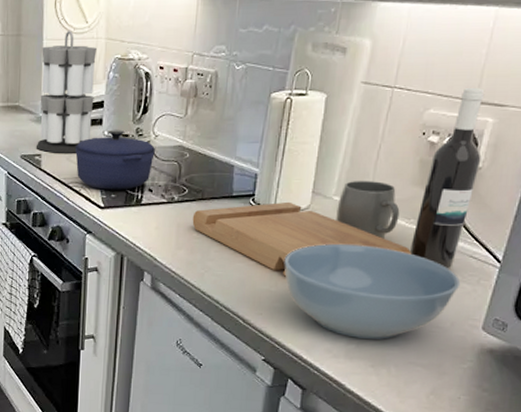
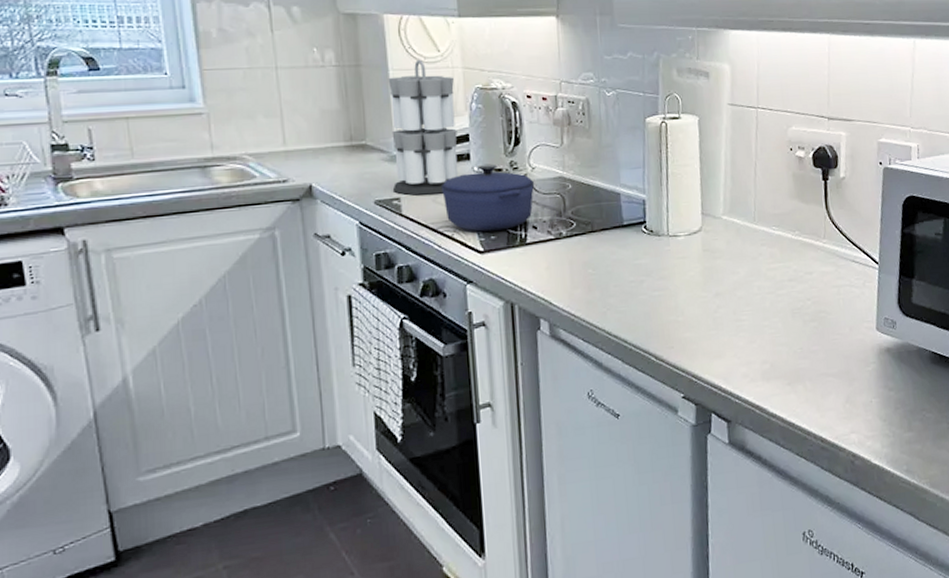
cutting board: present [192,201,412,277] -> none [585,225,803,304]
bowl: present [284,244,461,340] -> none [686,261,850,358]
mug: present [336,181,400,239] -> none [727,197,785,254]
wine bottle: present [409,87,485,269] -> none [800,105,844,276]

